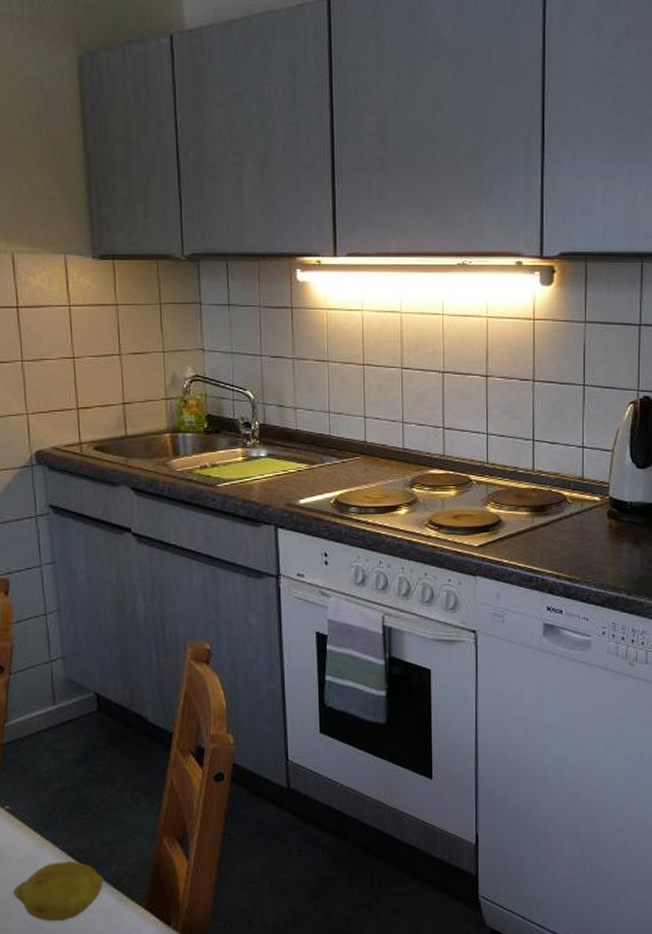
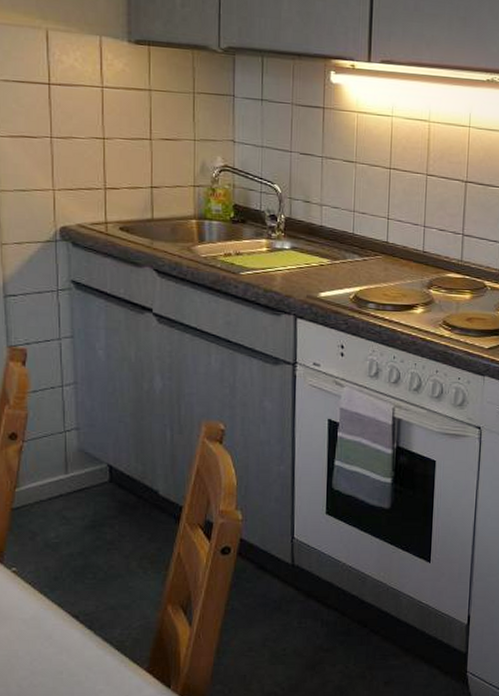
fruit: present [13,861,104,922] -> none [16,623,107,680]

